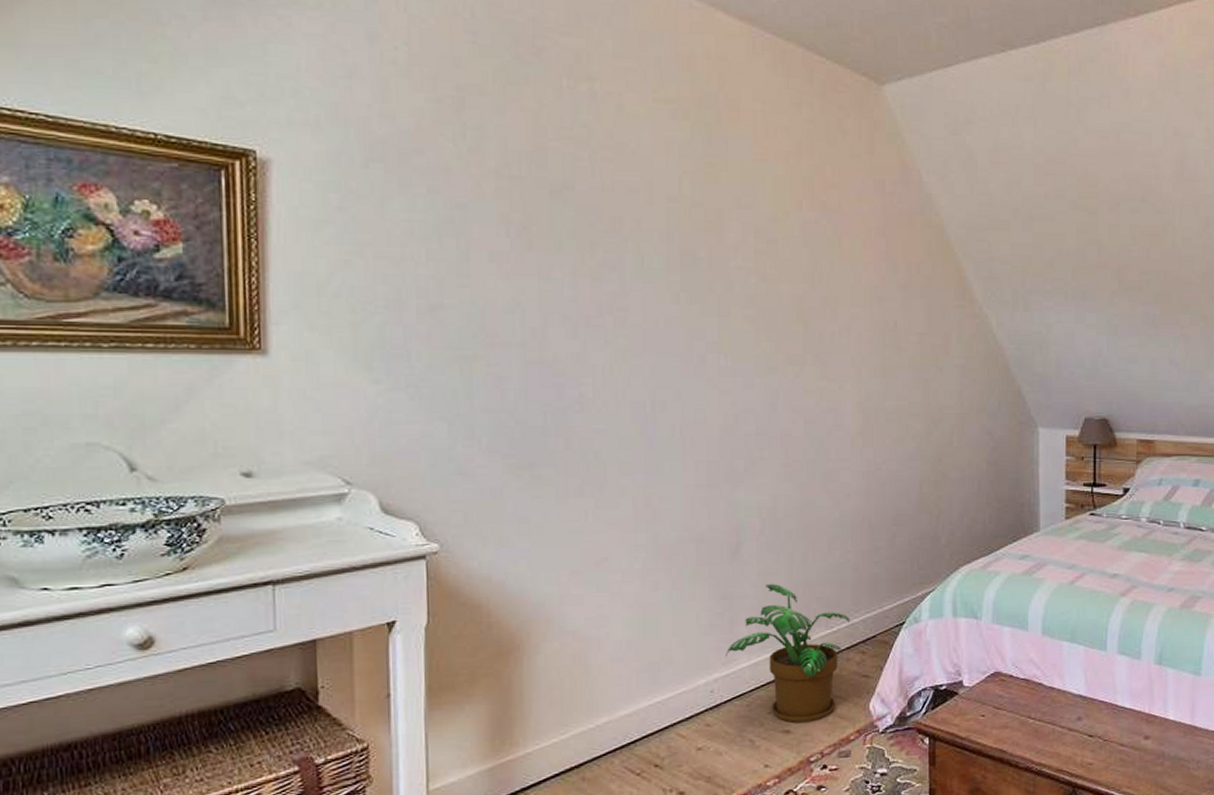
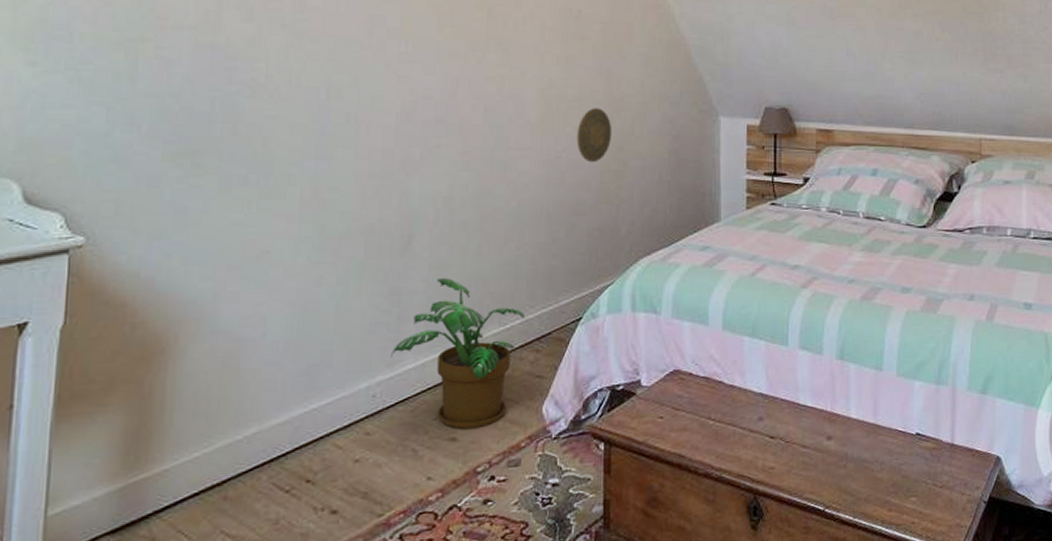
decorative plate: none [895,420,931,474] -> present [576,108,612,163]

